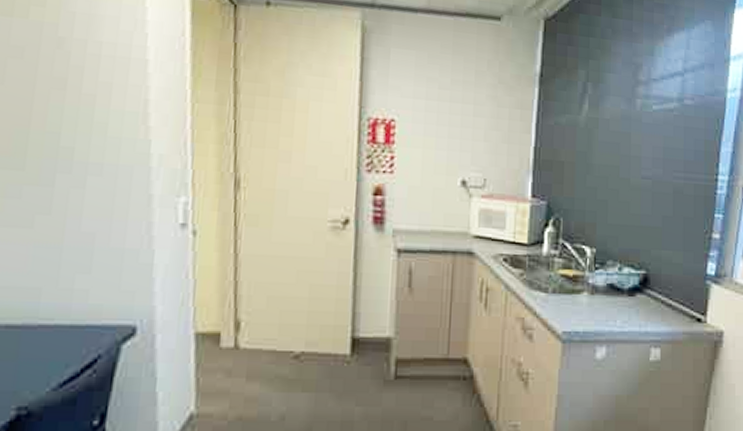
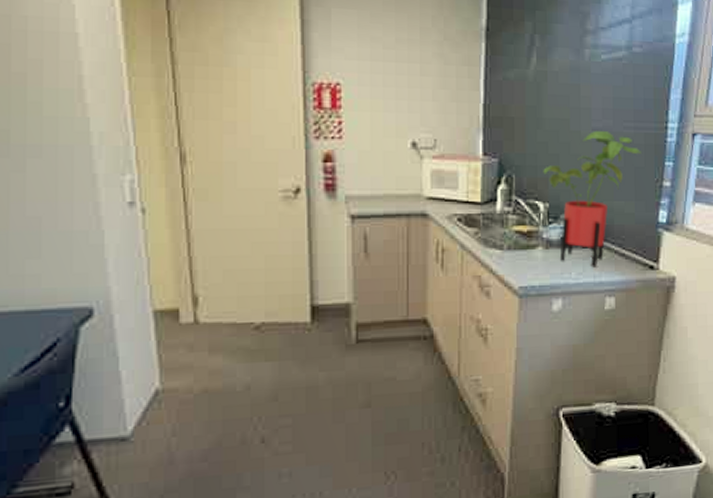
house plant: none [591,179,691,317] -> present [543,130,642,268]

